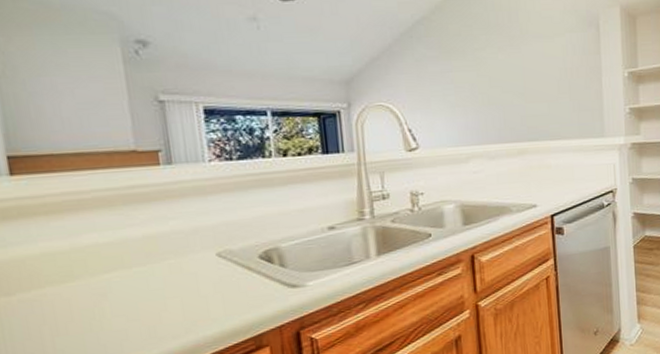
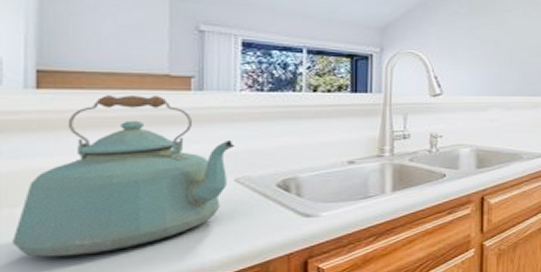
kettle: none [13,173,212,343] -> present [13,95,236,258]

